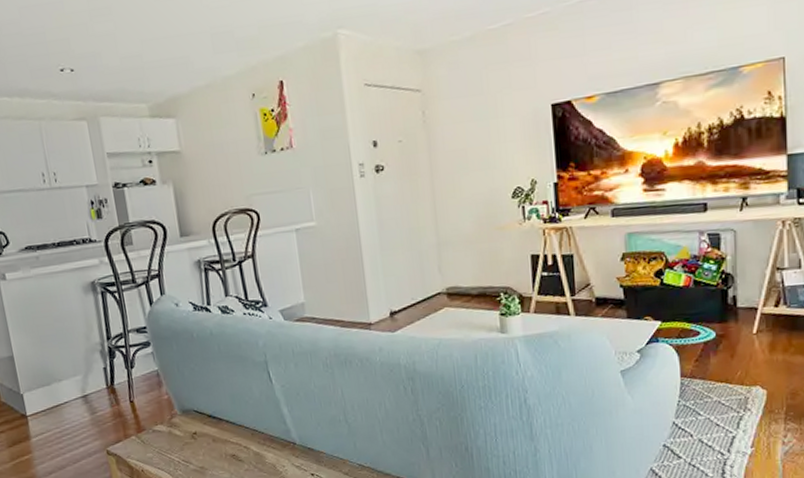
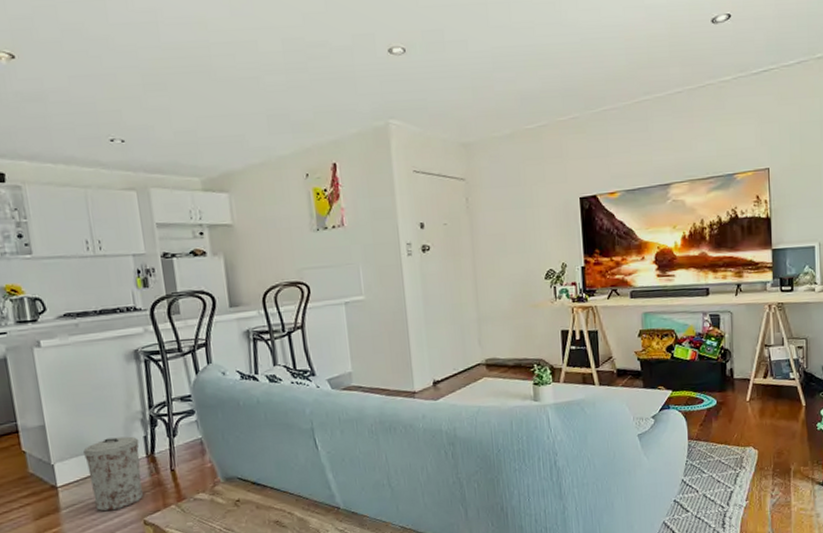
trash can: none [49,367,105,441] -> present [84,436,143,512]

